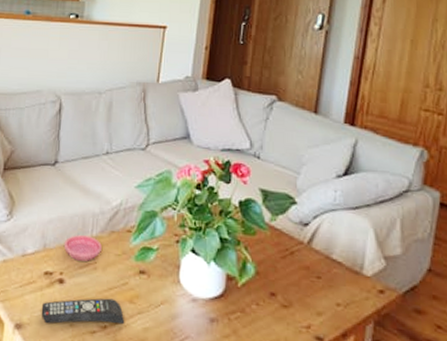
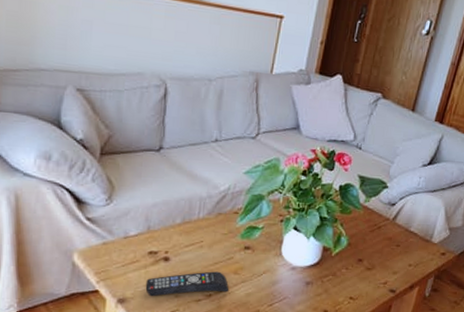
saucer: present [63,235,102,262] -> none [169,217,208,241]

